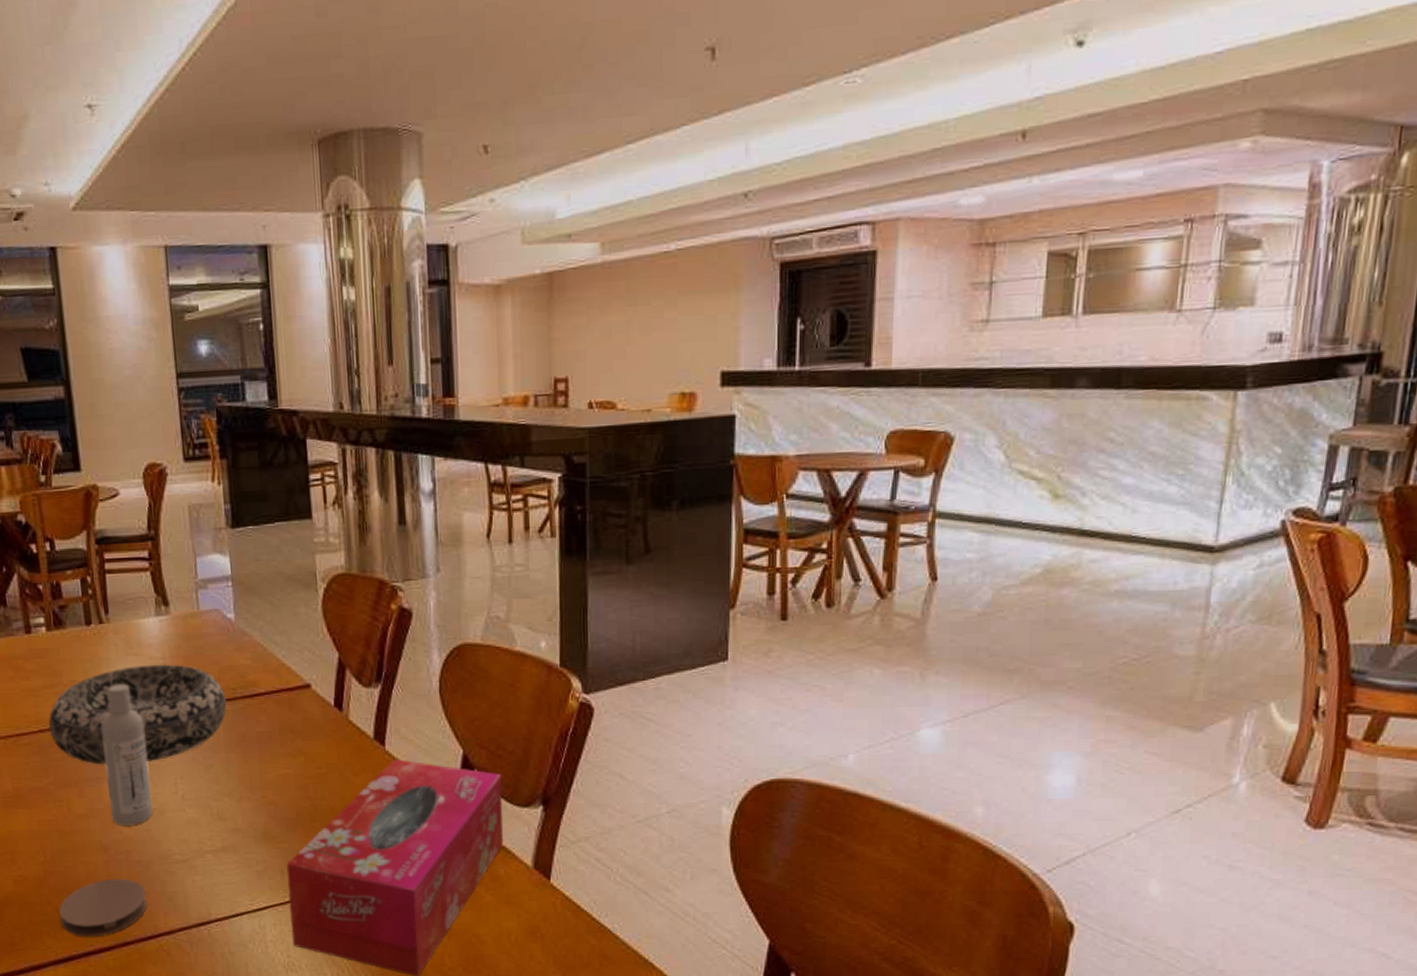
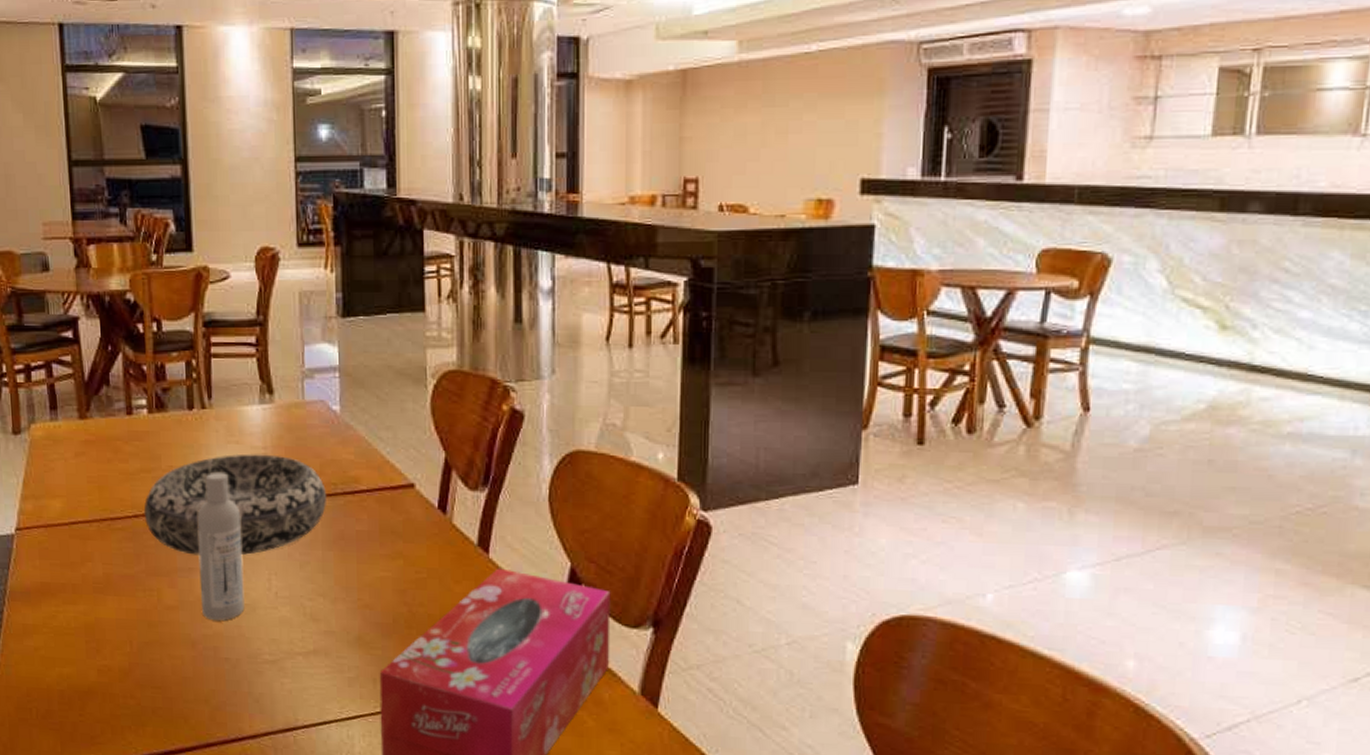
coaster: present [59,878,148,937] -> none [142,675,233,736]

